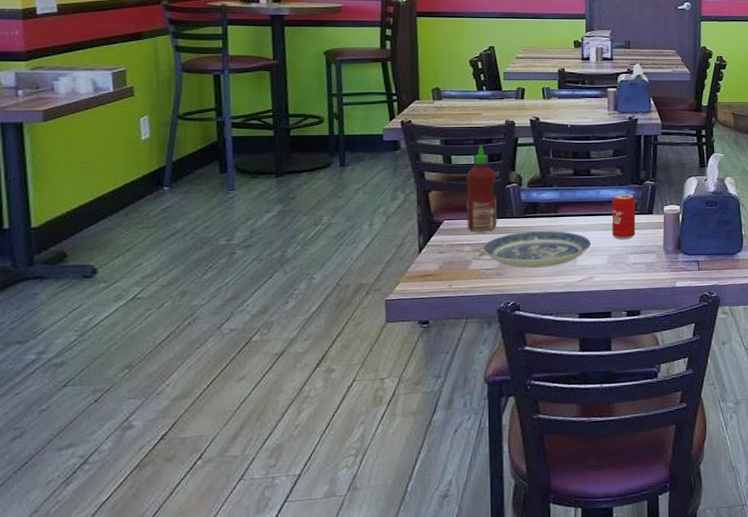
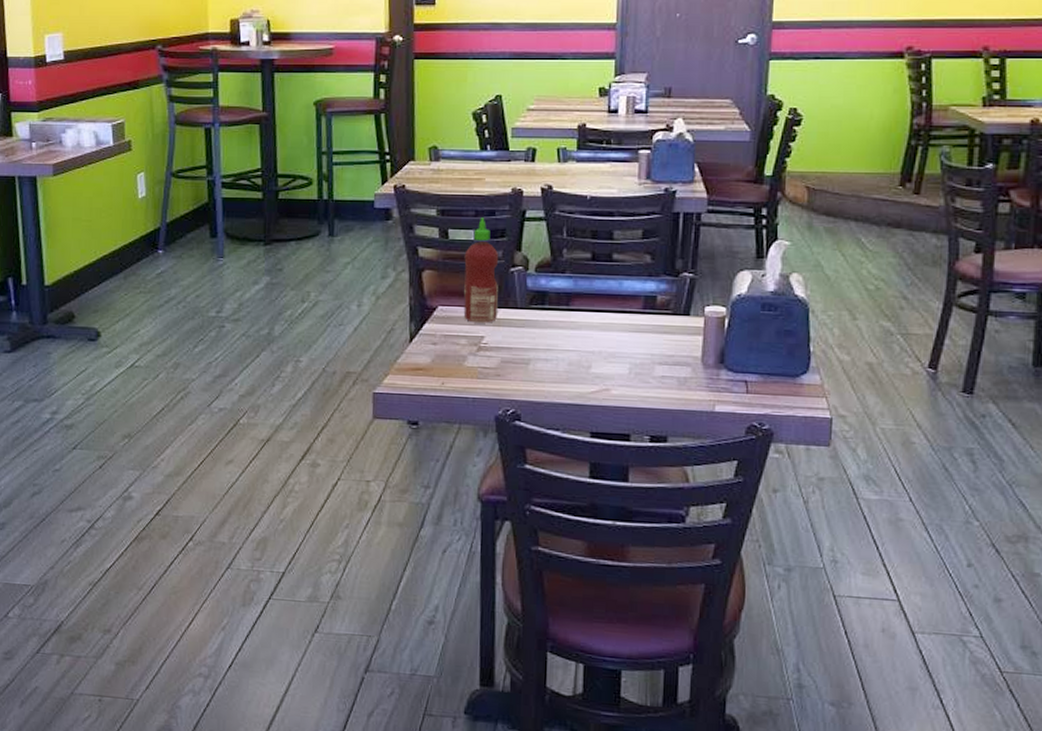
plate: present [483,231,591,268] -> none [480,326,609,372]
beverage can: present [611,193,636,240] -> none [635,287,668,346]

